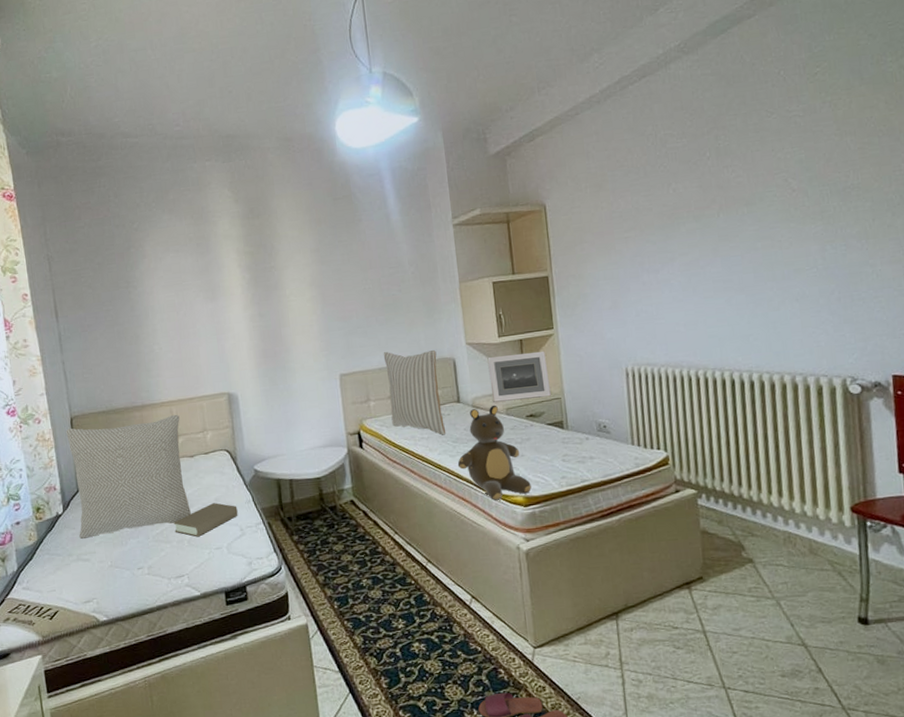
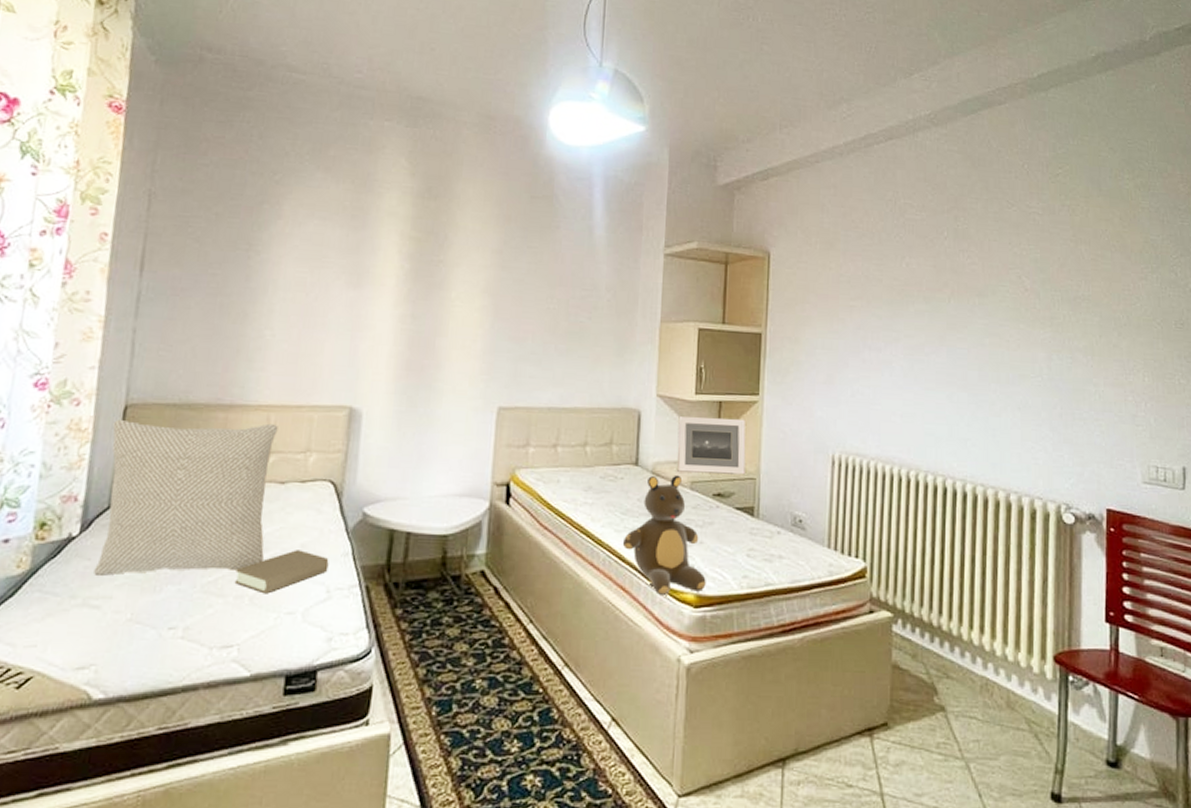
pillow: present [383,350,445,435] -> none [551,389,620,503]

